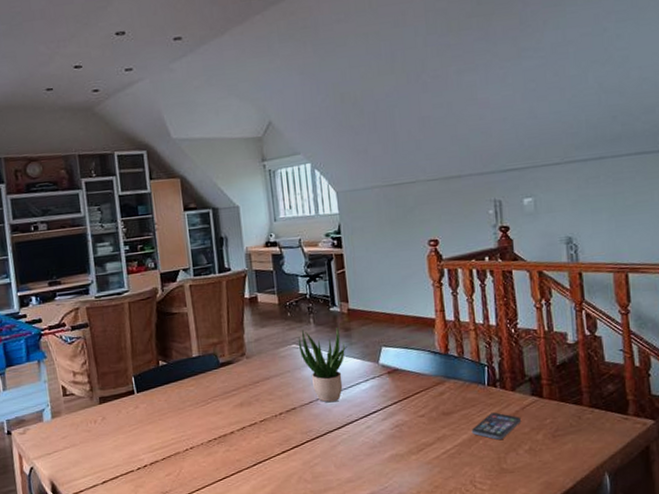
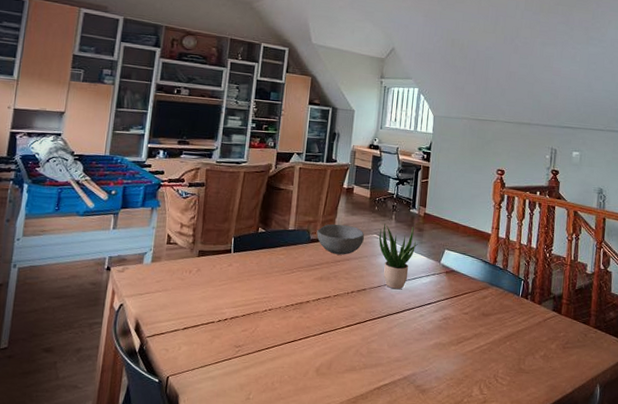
bowl: none [225,339,282,375] -> present [317,224,364,255]
smartphone: present [471,412,521,440] -> none [502,320,541,344]

